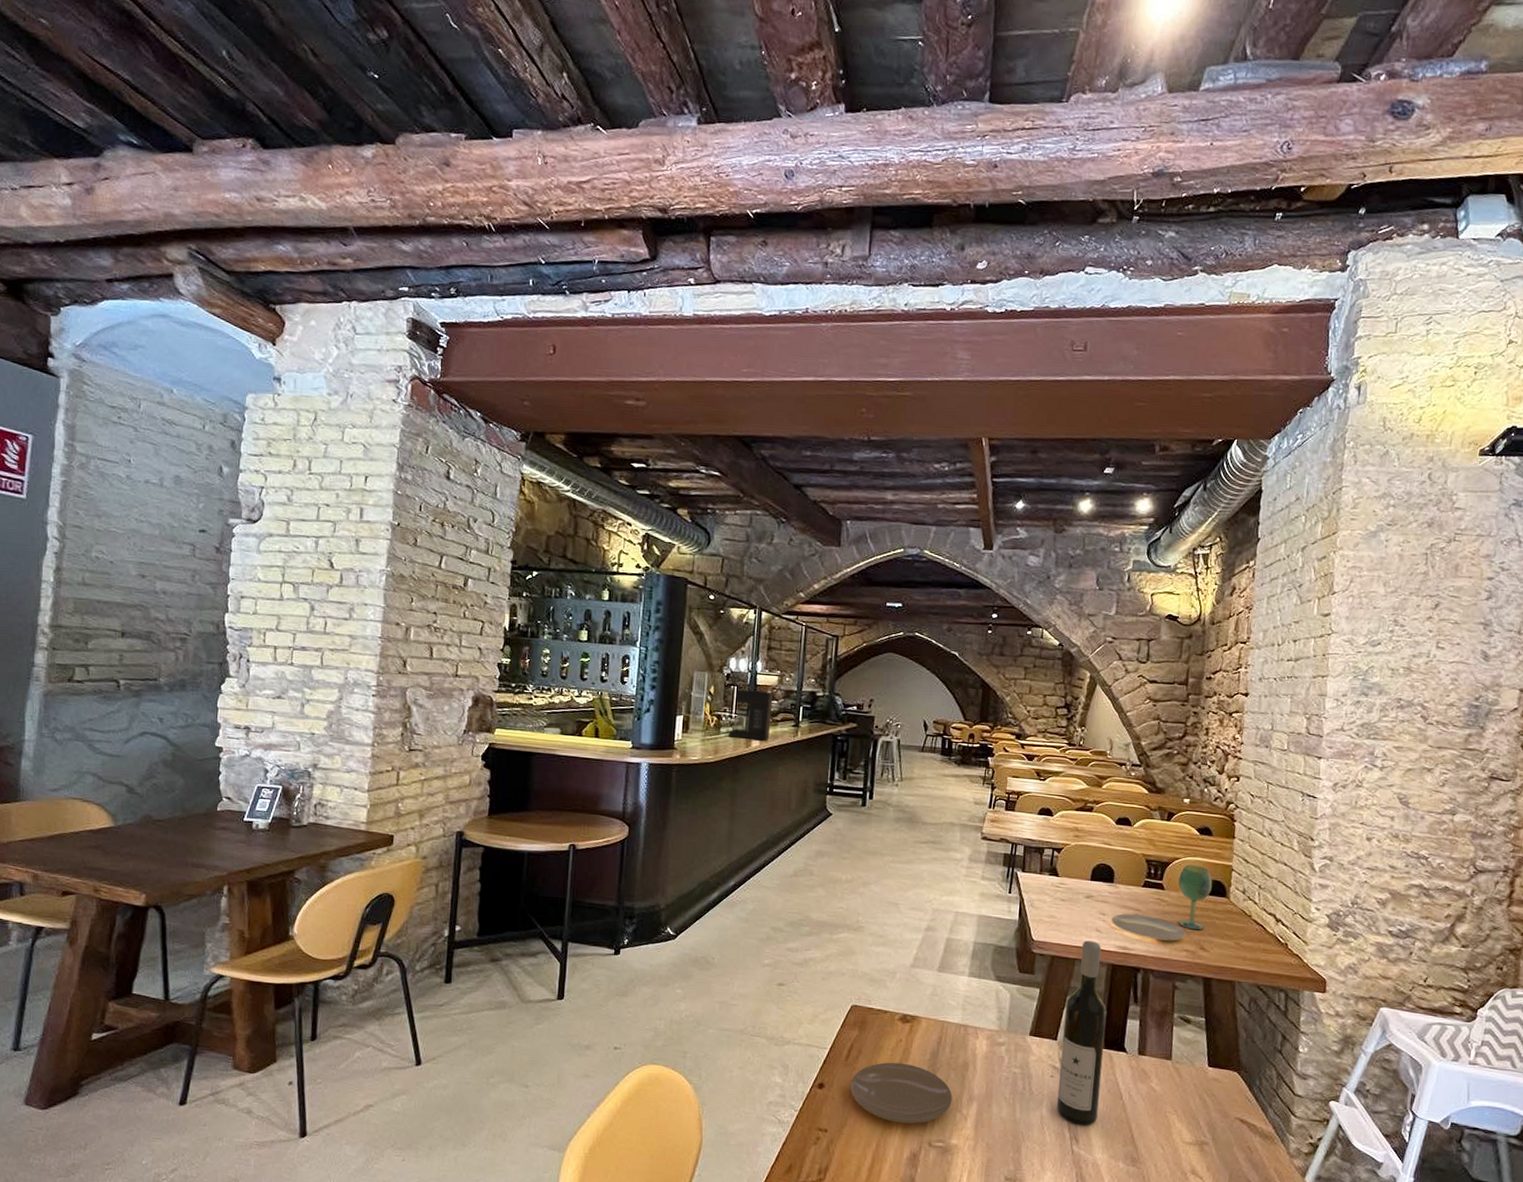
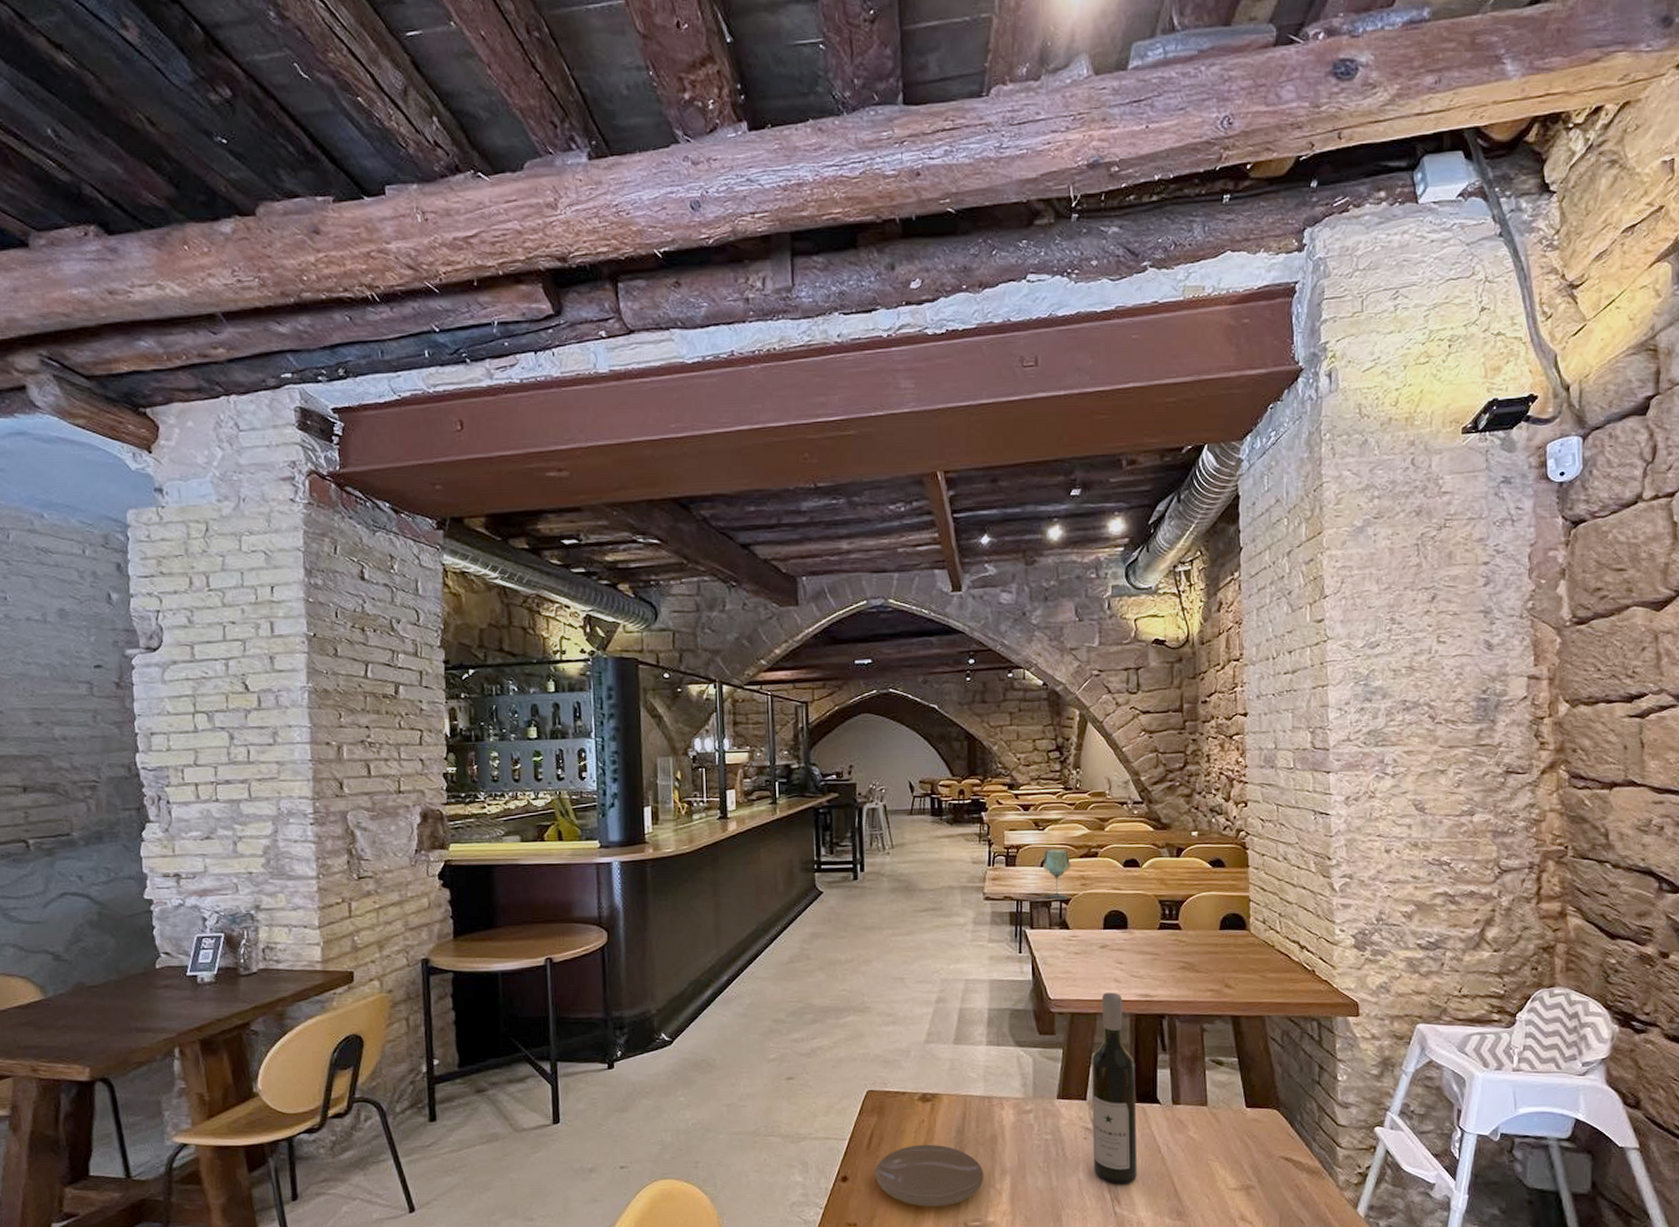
coffee maker: present [728,689,773,741] -> none [700,770,747,824]
wine glass: none [1040,799,1066,848] -> present [1043,849,1070,900]
plate: present [1111,913,1187,941] -> none [1129,959,1209,983]
wine glass: present [1178,865,1212,930] -> none [1195,900,1230,968]

